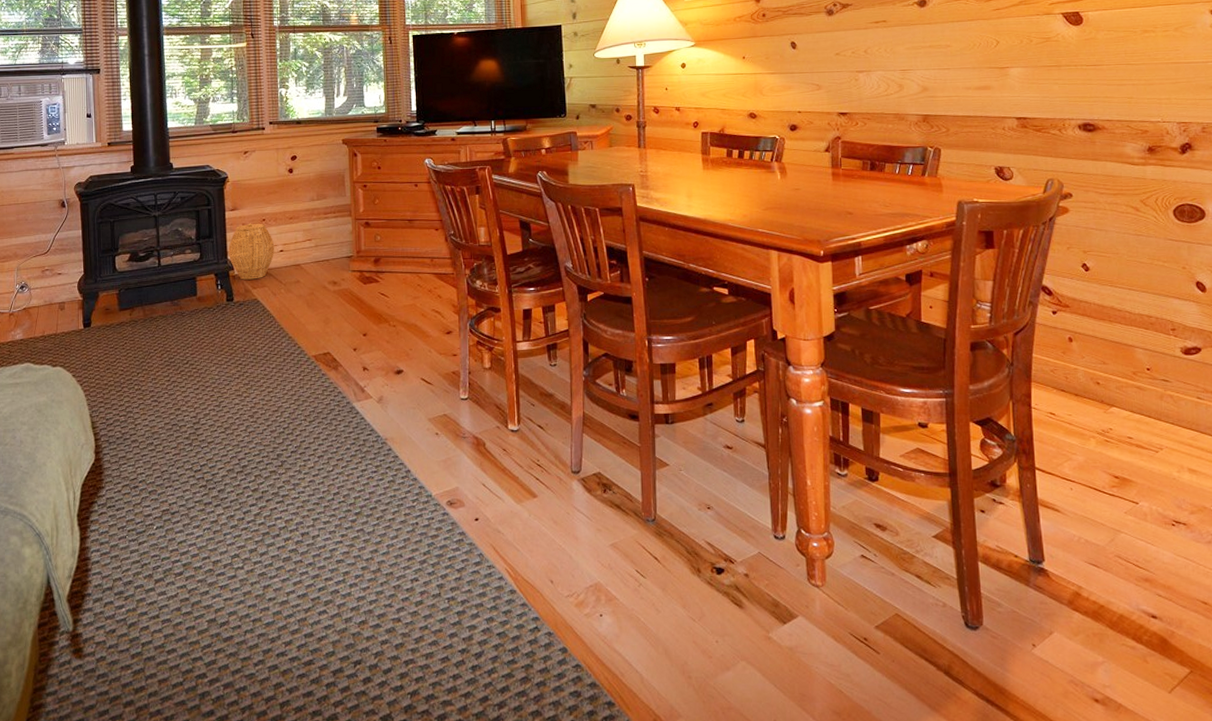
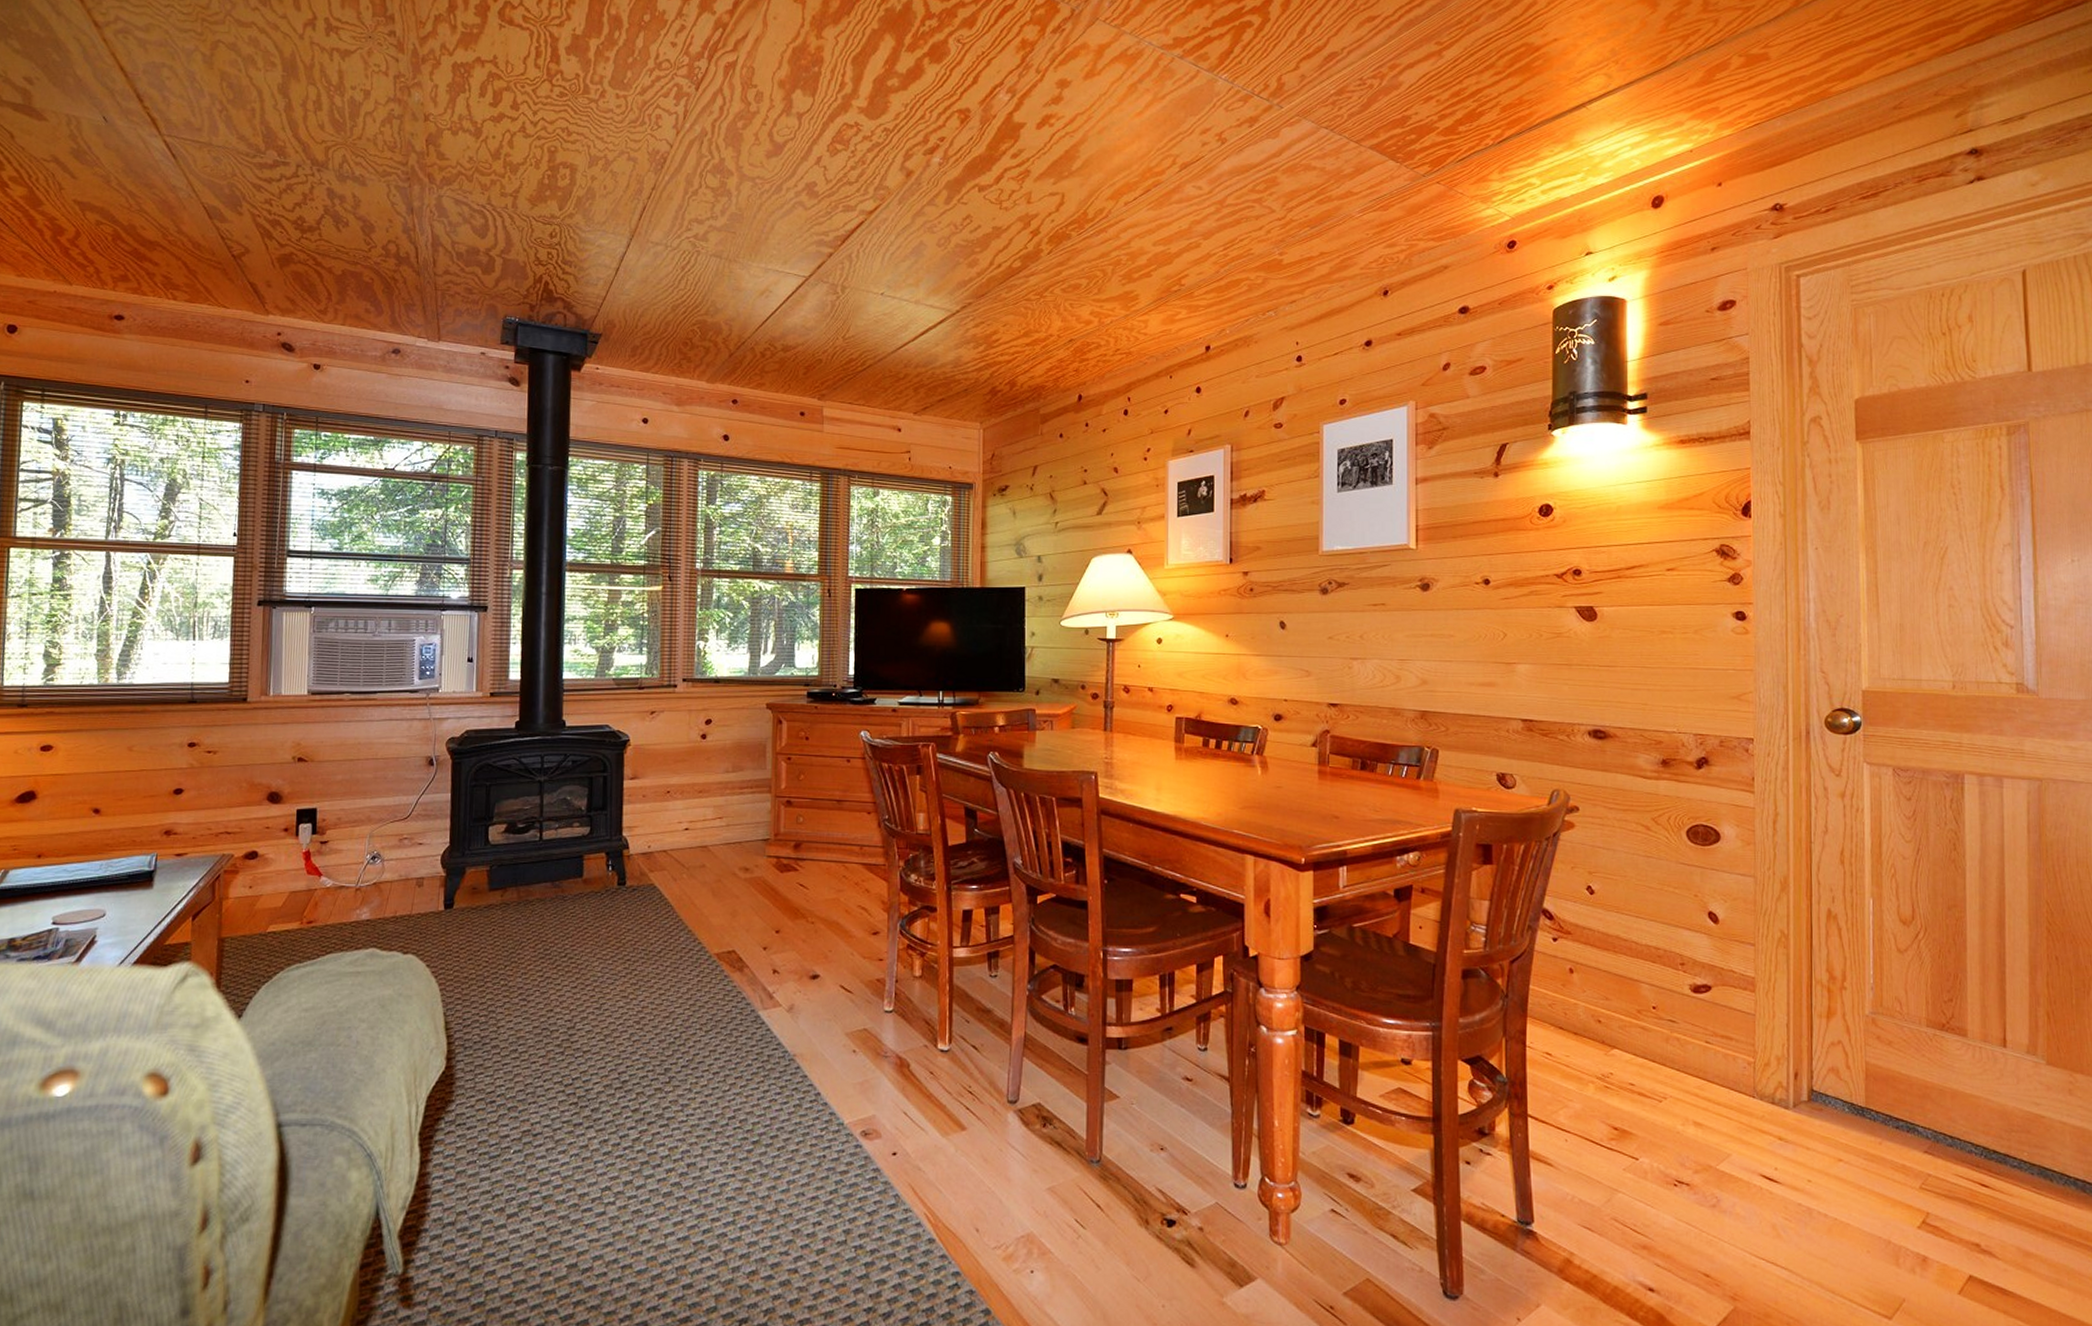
woven basket: present [228,223,275,280] -> none [624,795,679,861]

